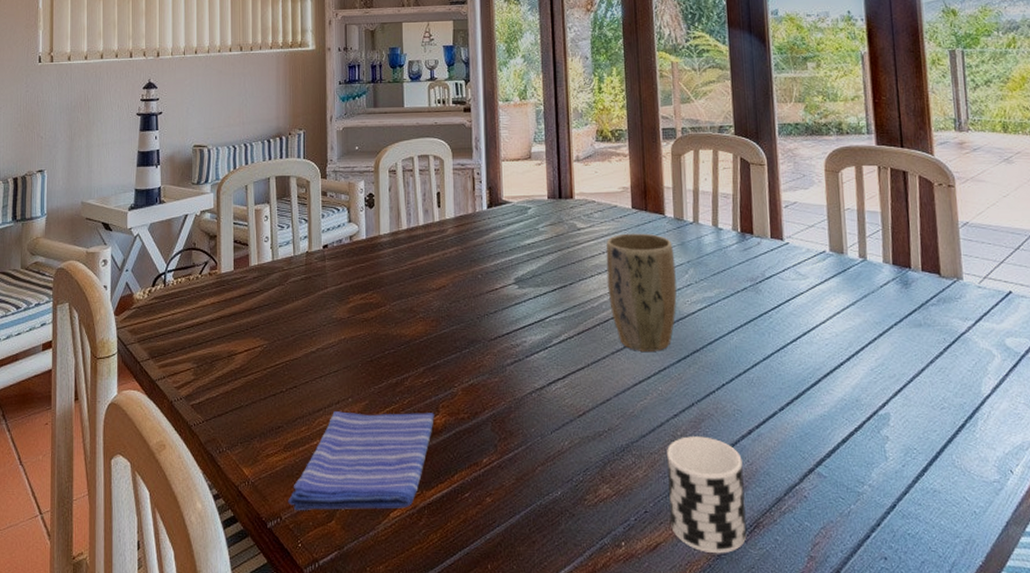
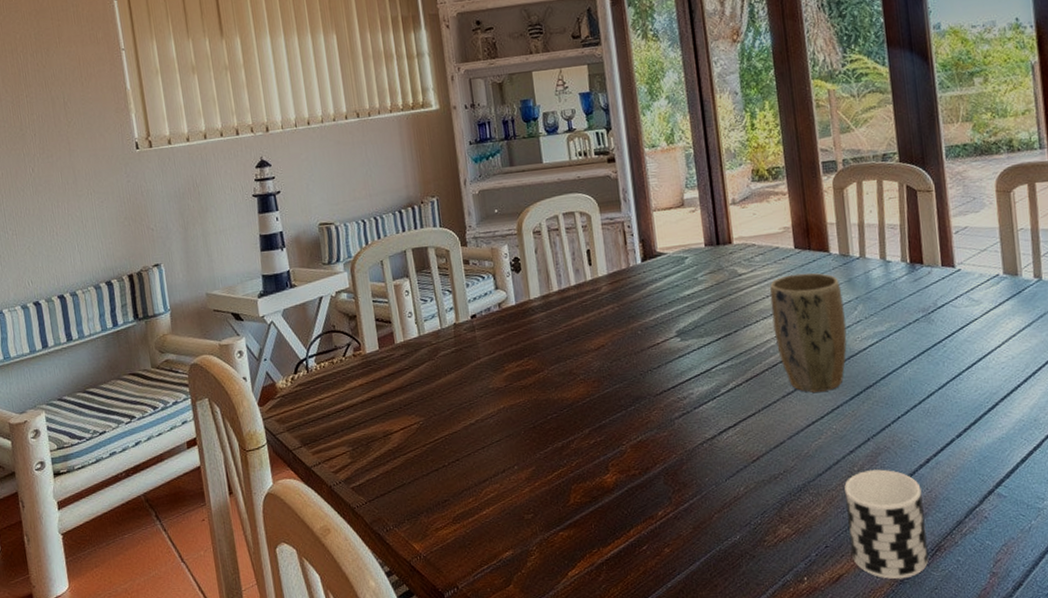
dish towel: present [288,411,434,510] -> none [463,472,605,578]

